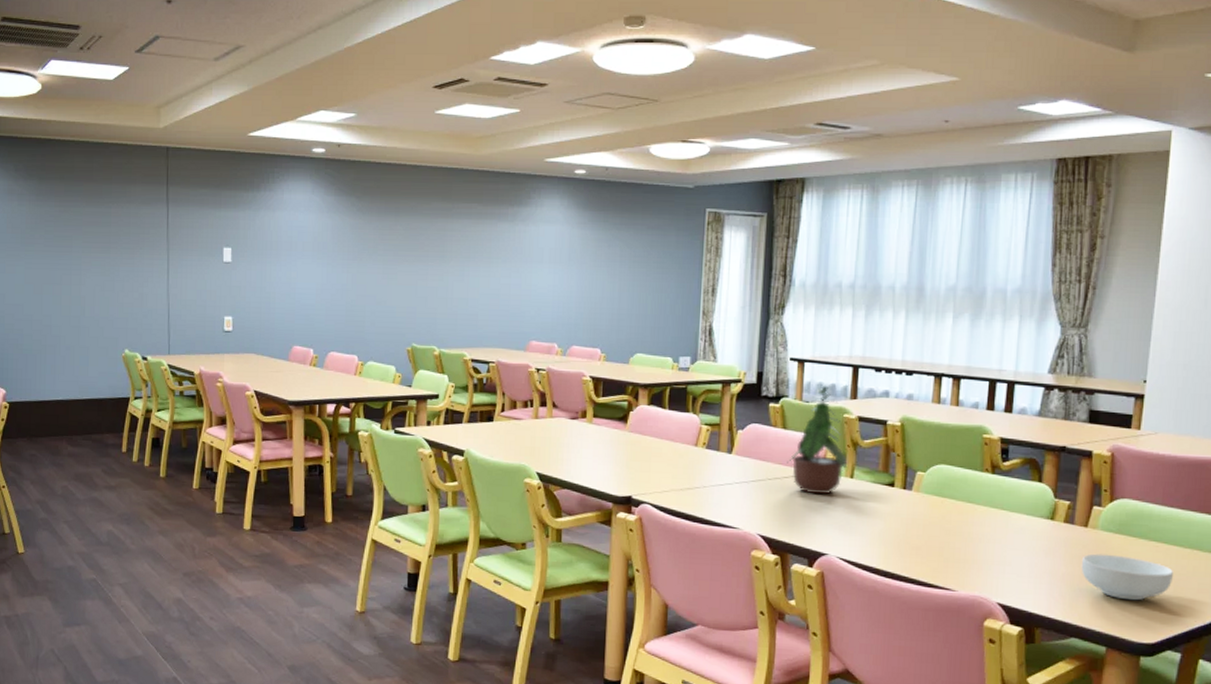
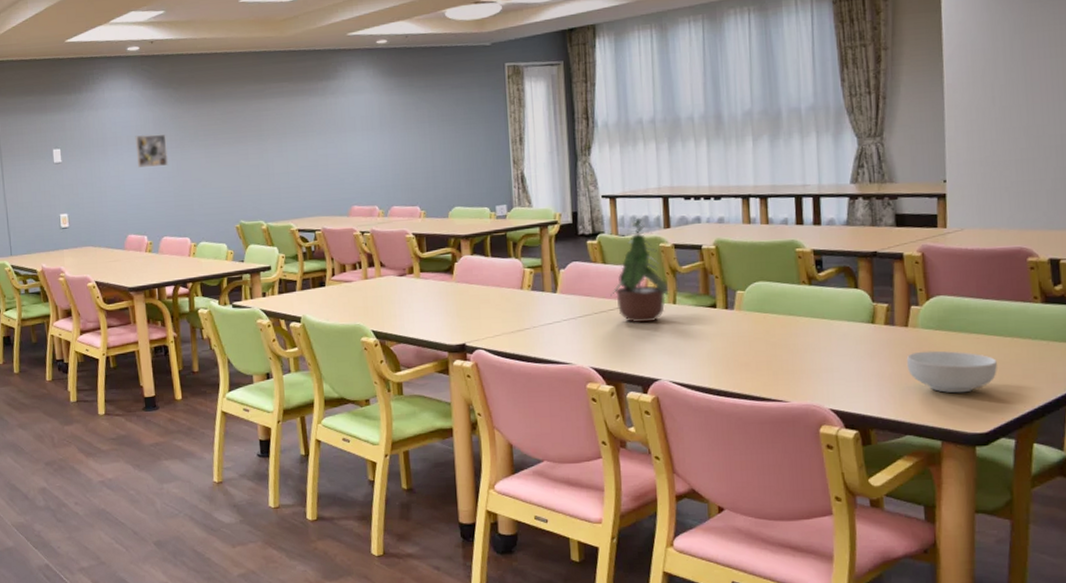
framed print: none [310,243,344,277] -> present [135,134,169,168]

